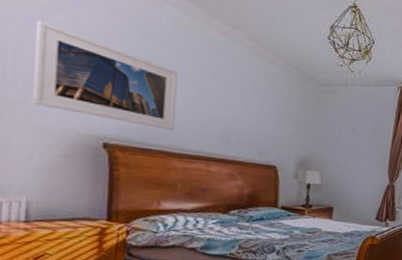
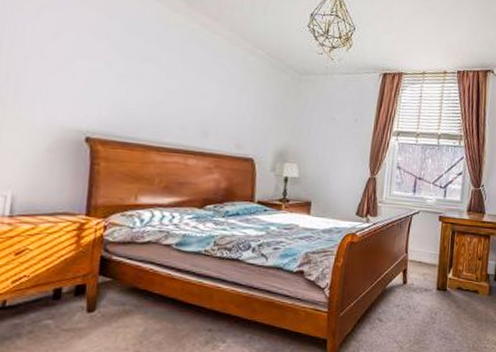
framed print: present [33,20,179,130] -> none [23,19,160,124]

